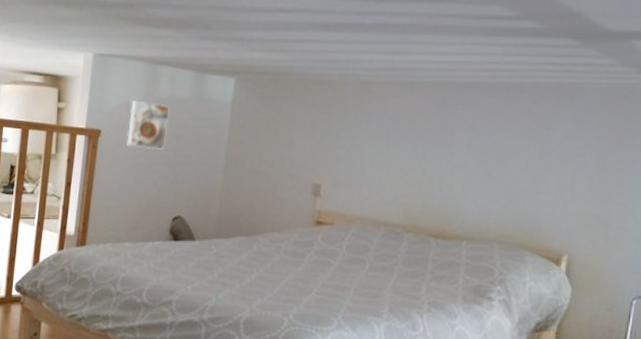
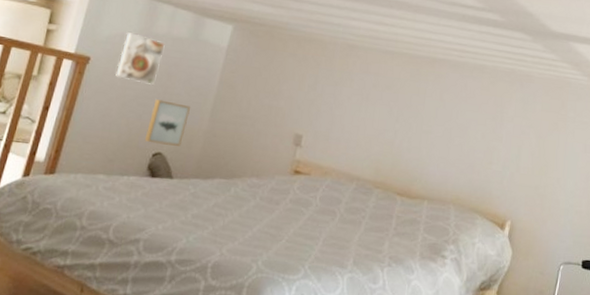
wall art: none [163,164,203,208] -> present [144,99,190,146]

